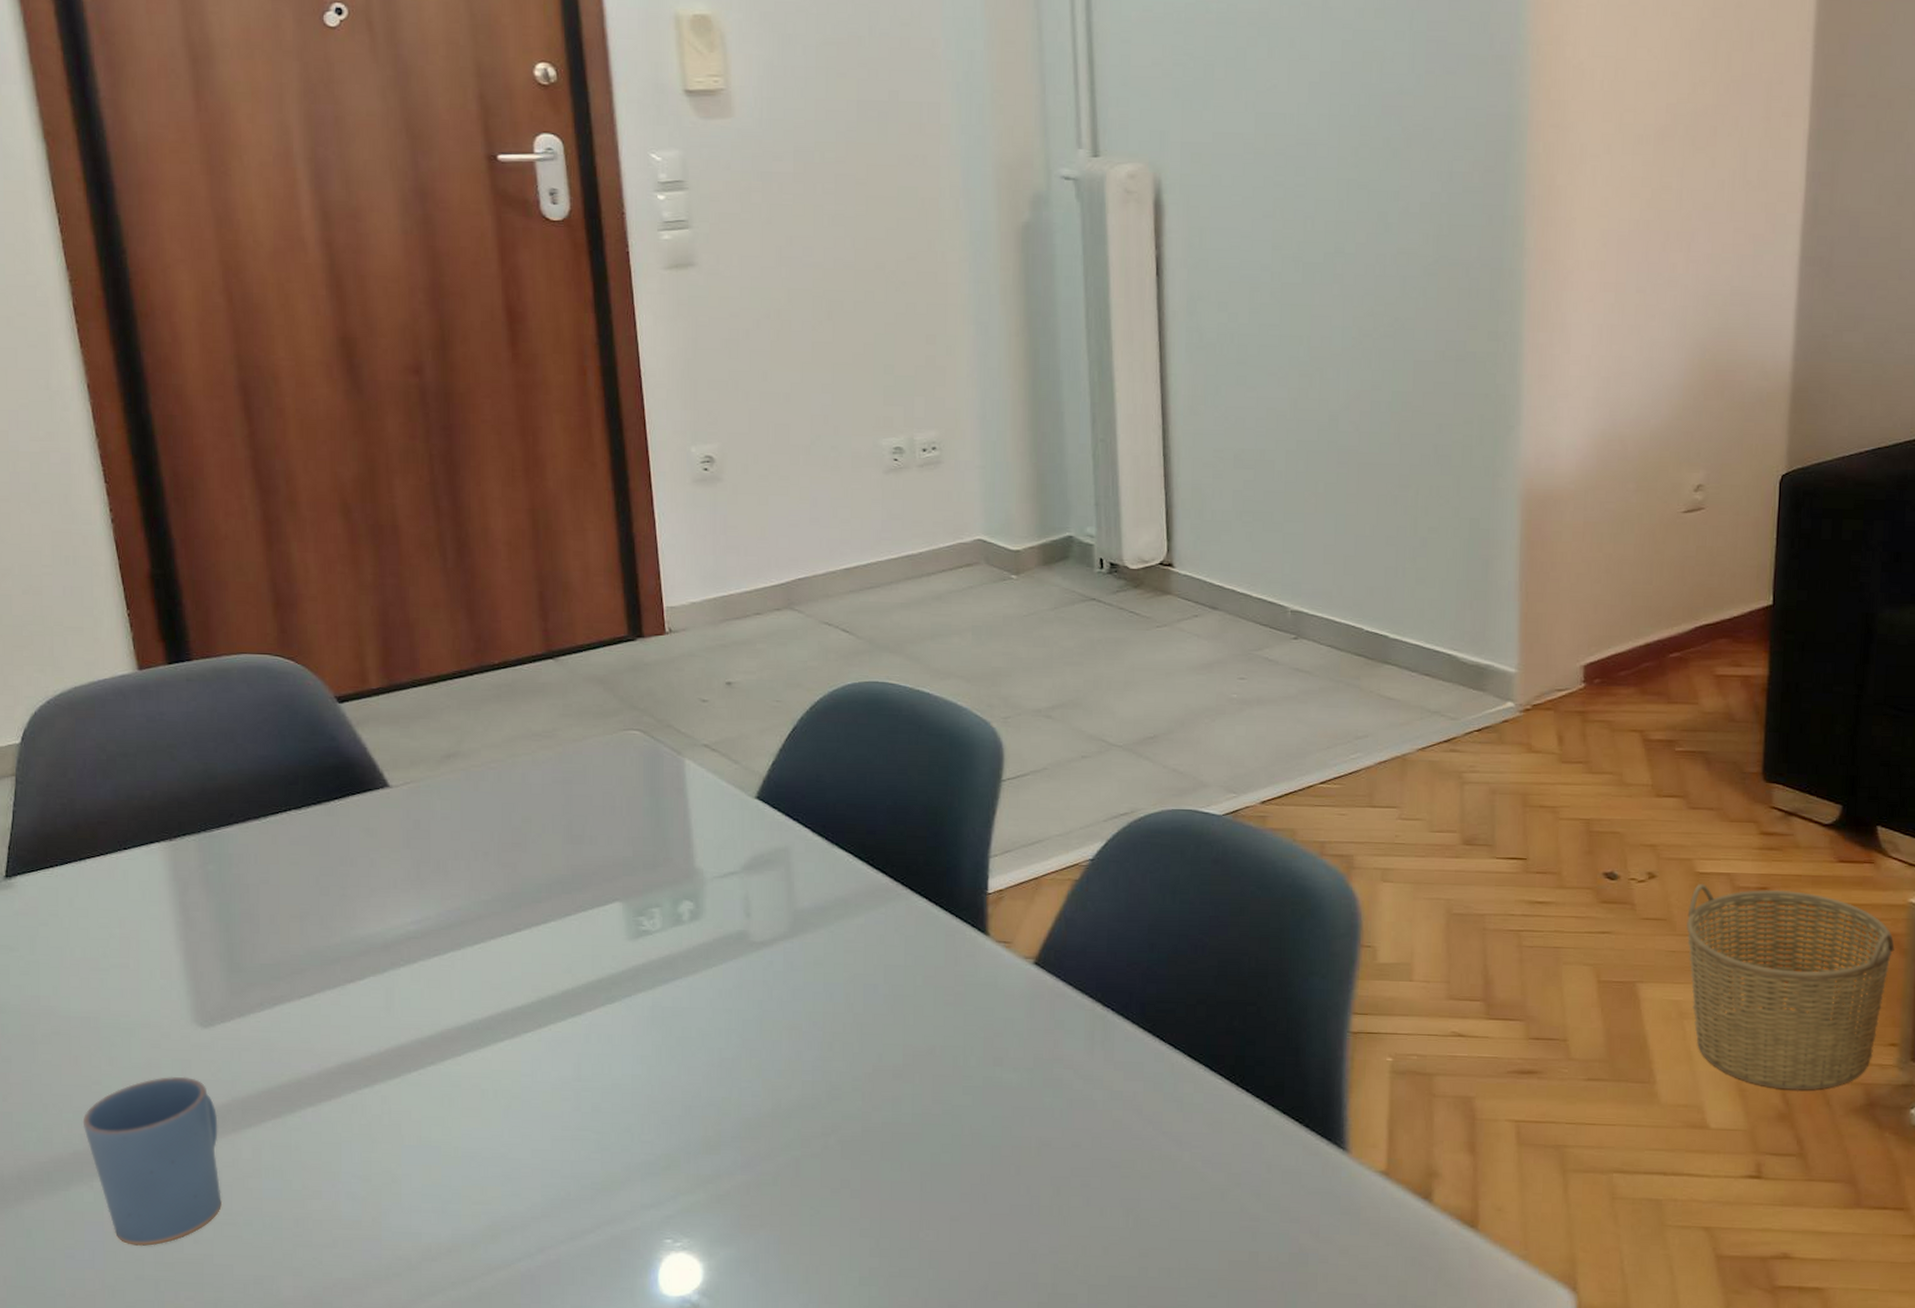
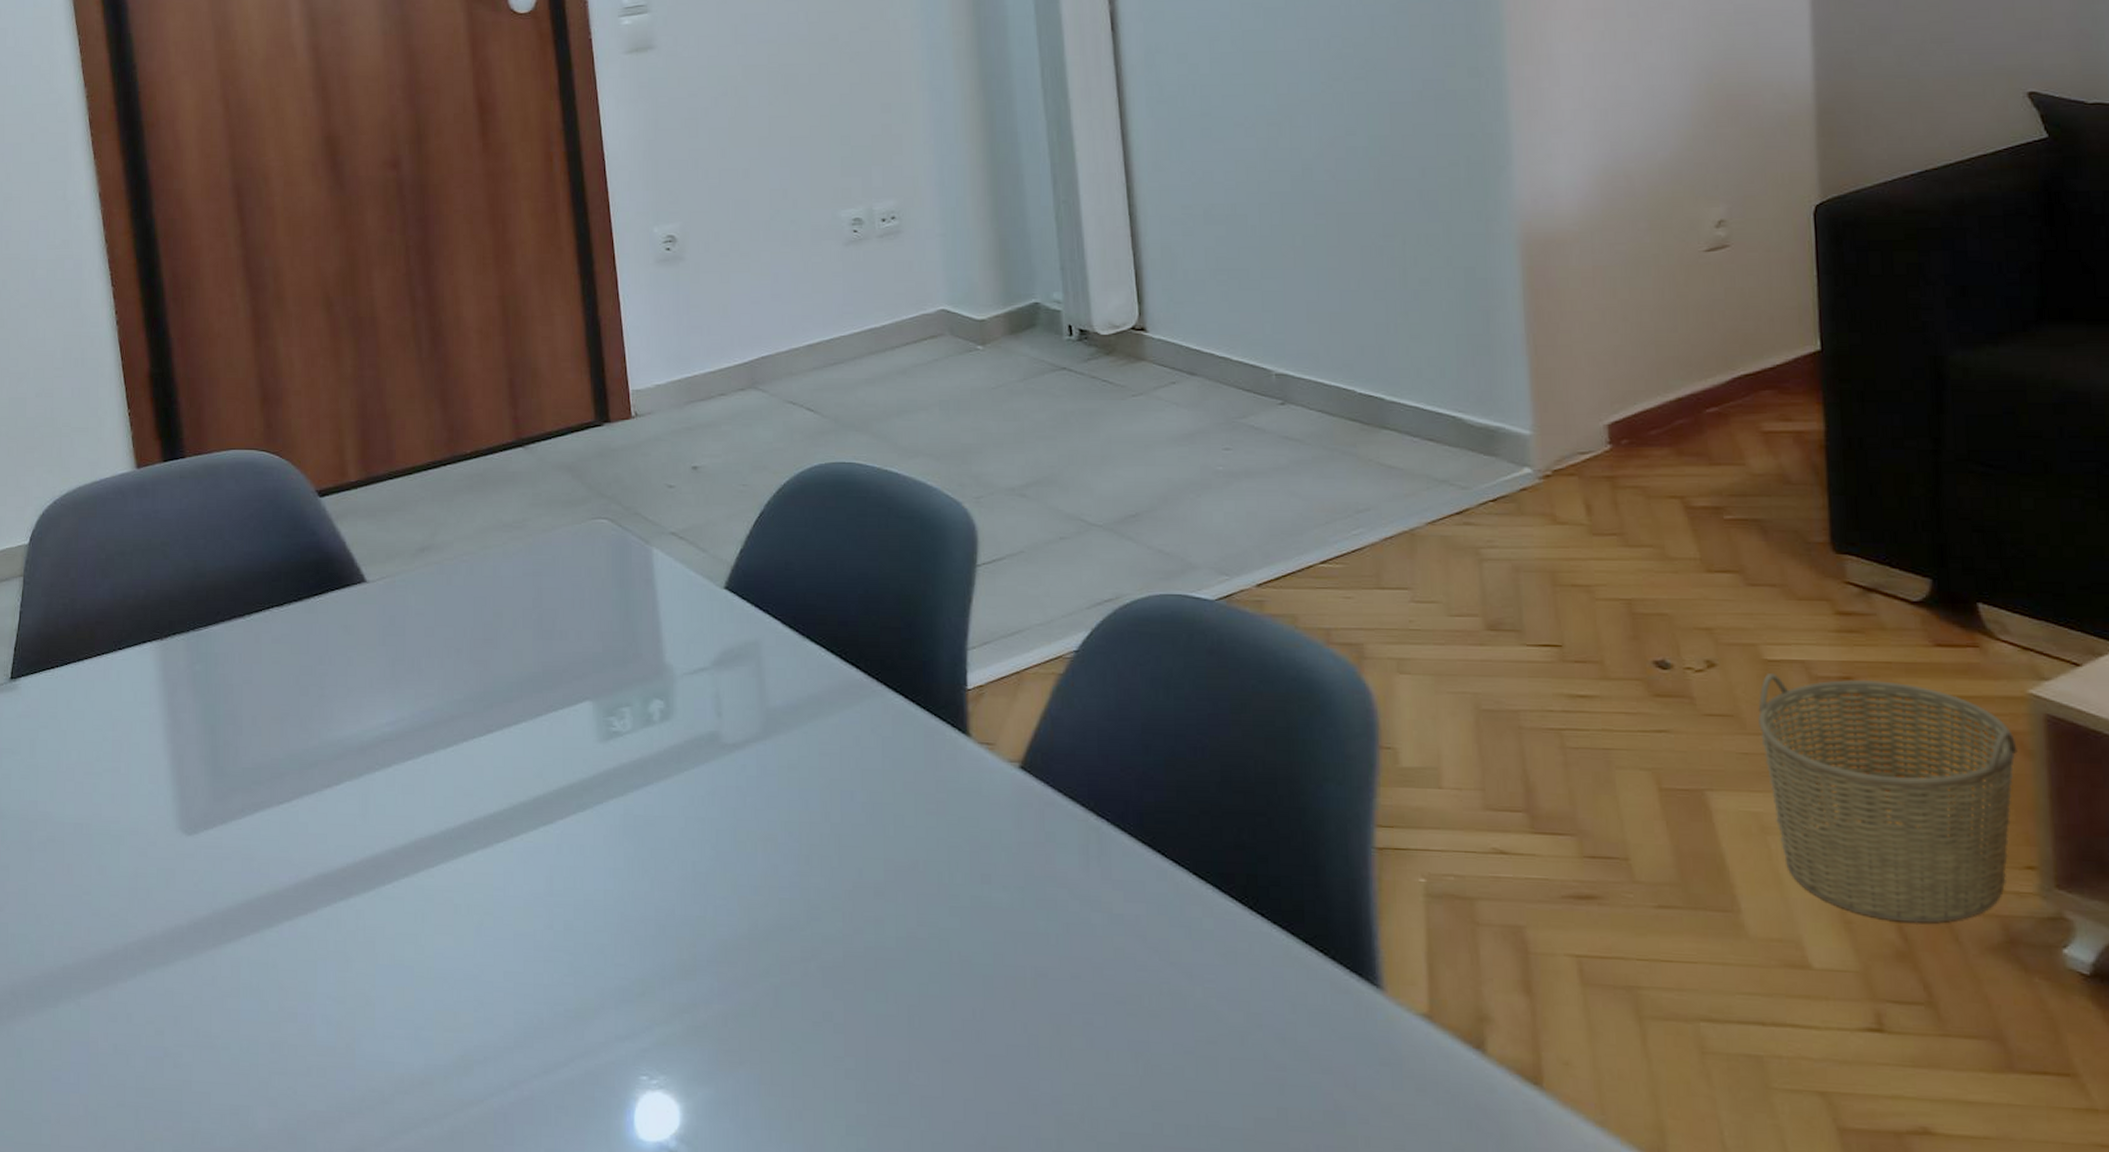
mug: present [82,1076,222,1247] -> none [72,887,201,1070]

